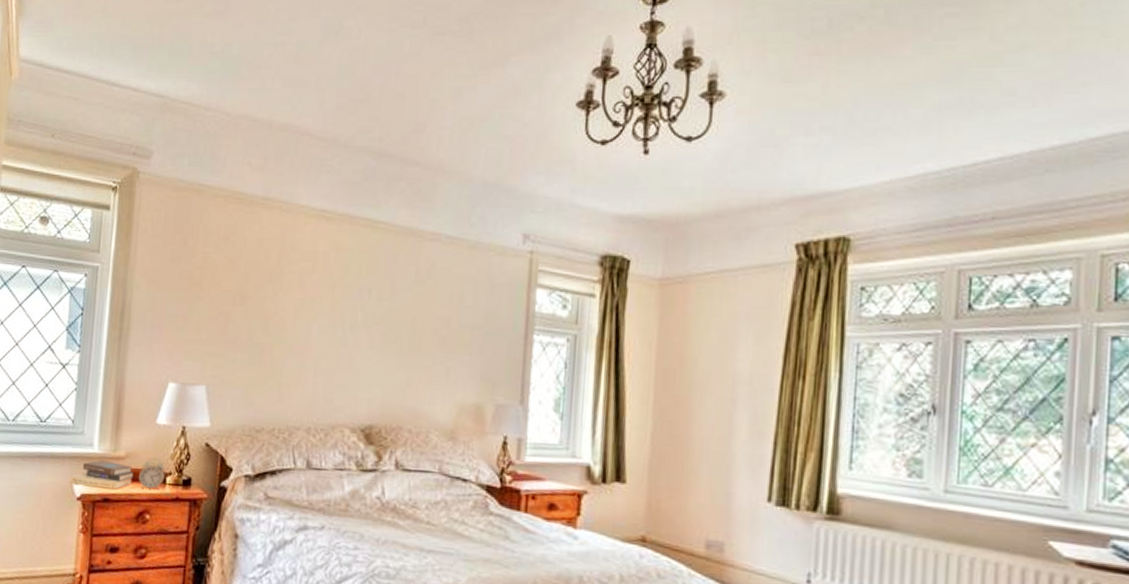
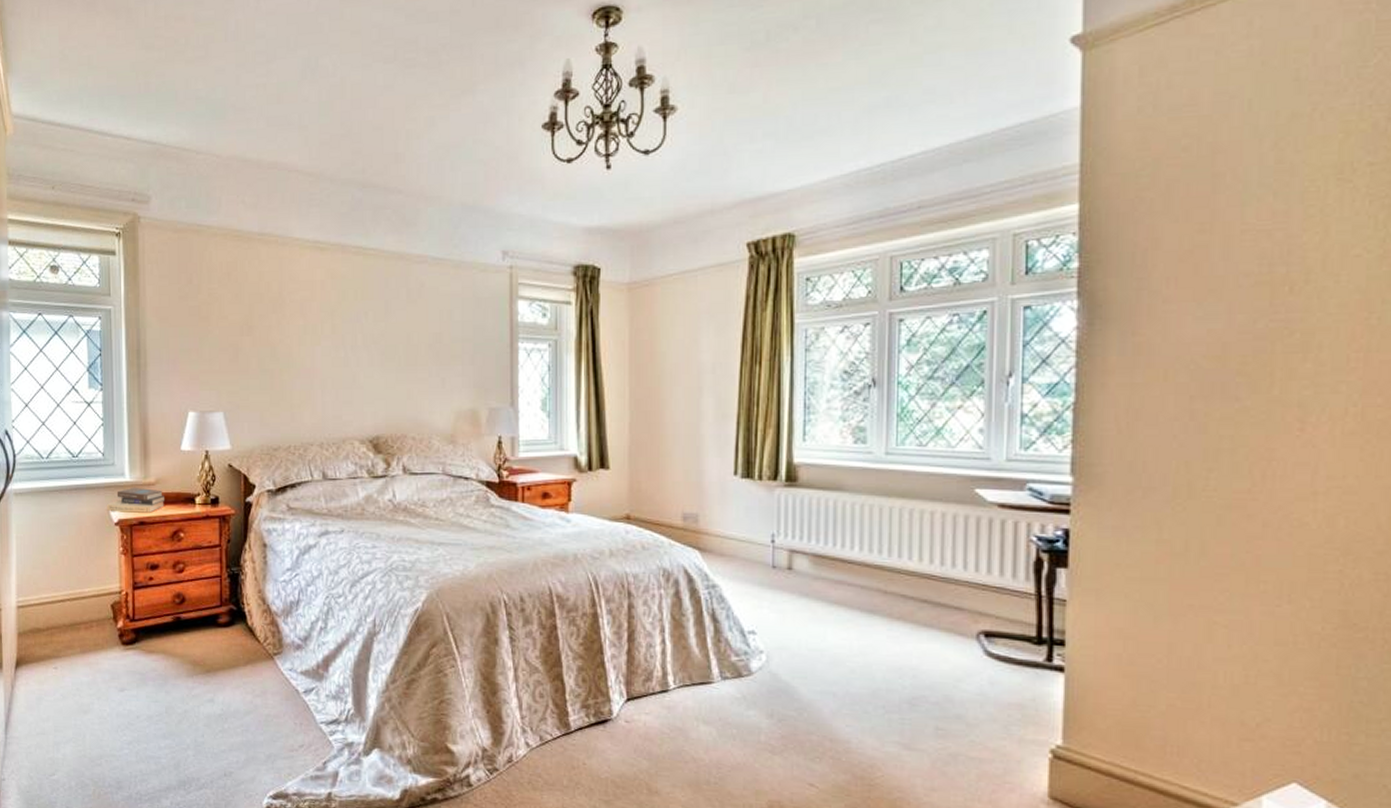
alarm clock: present [138,458,165,490] -> none [169,482,193,510]

